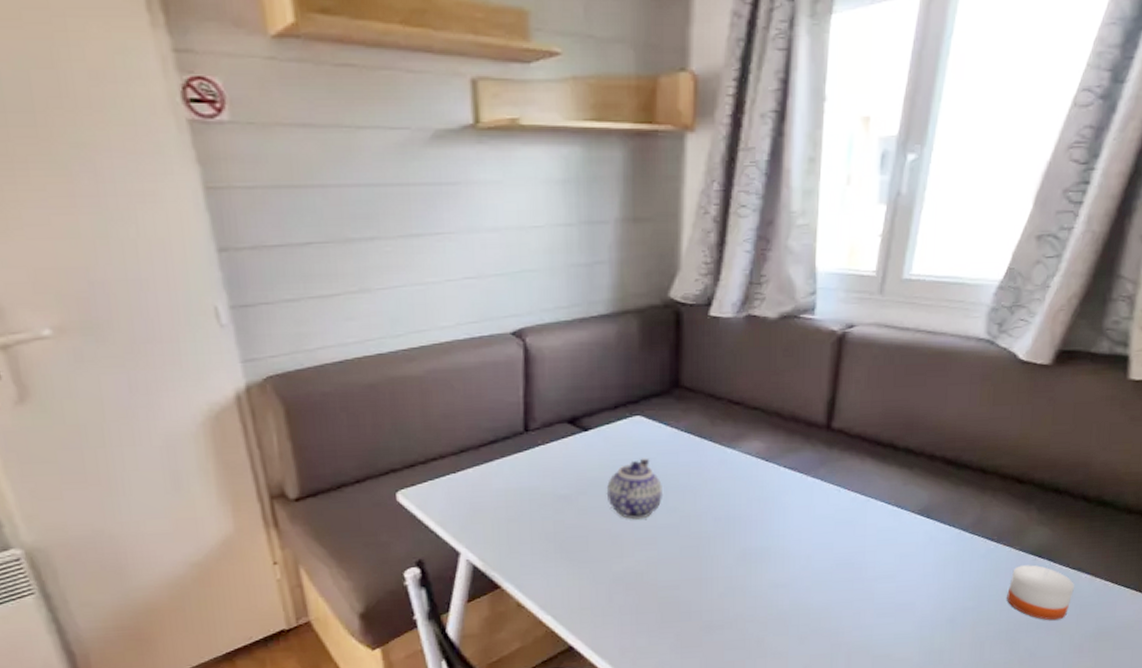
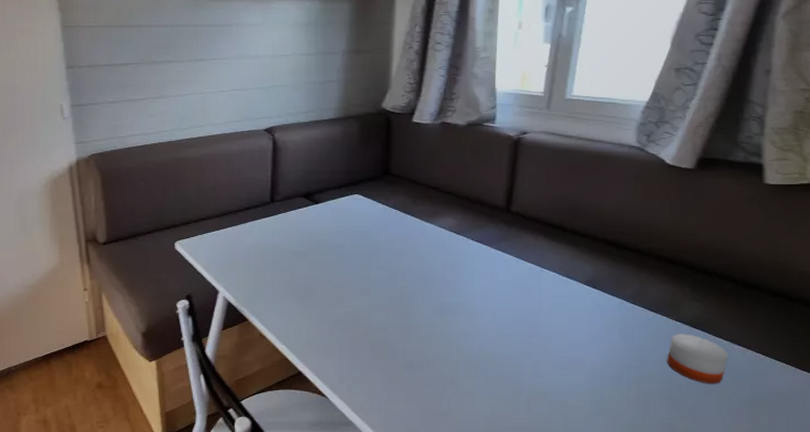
teapot: present [606,458,664,520] -> none [331,226,376,274]

